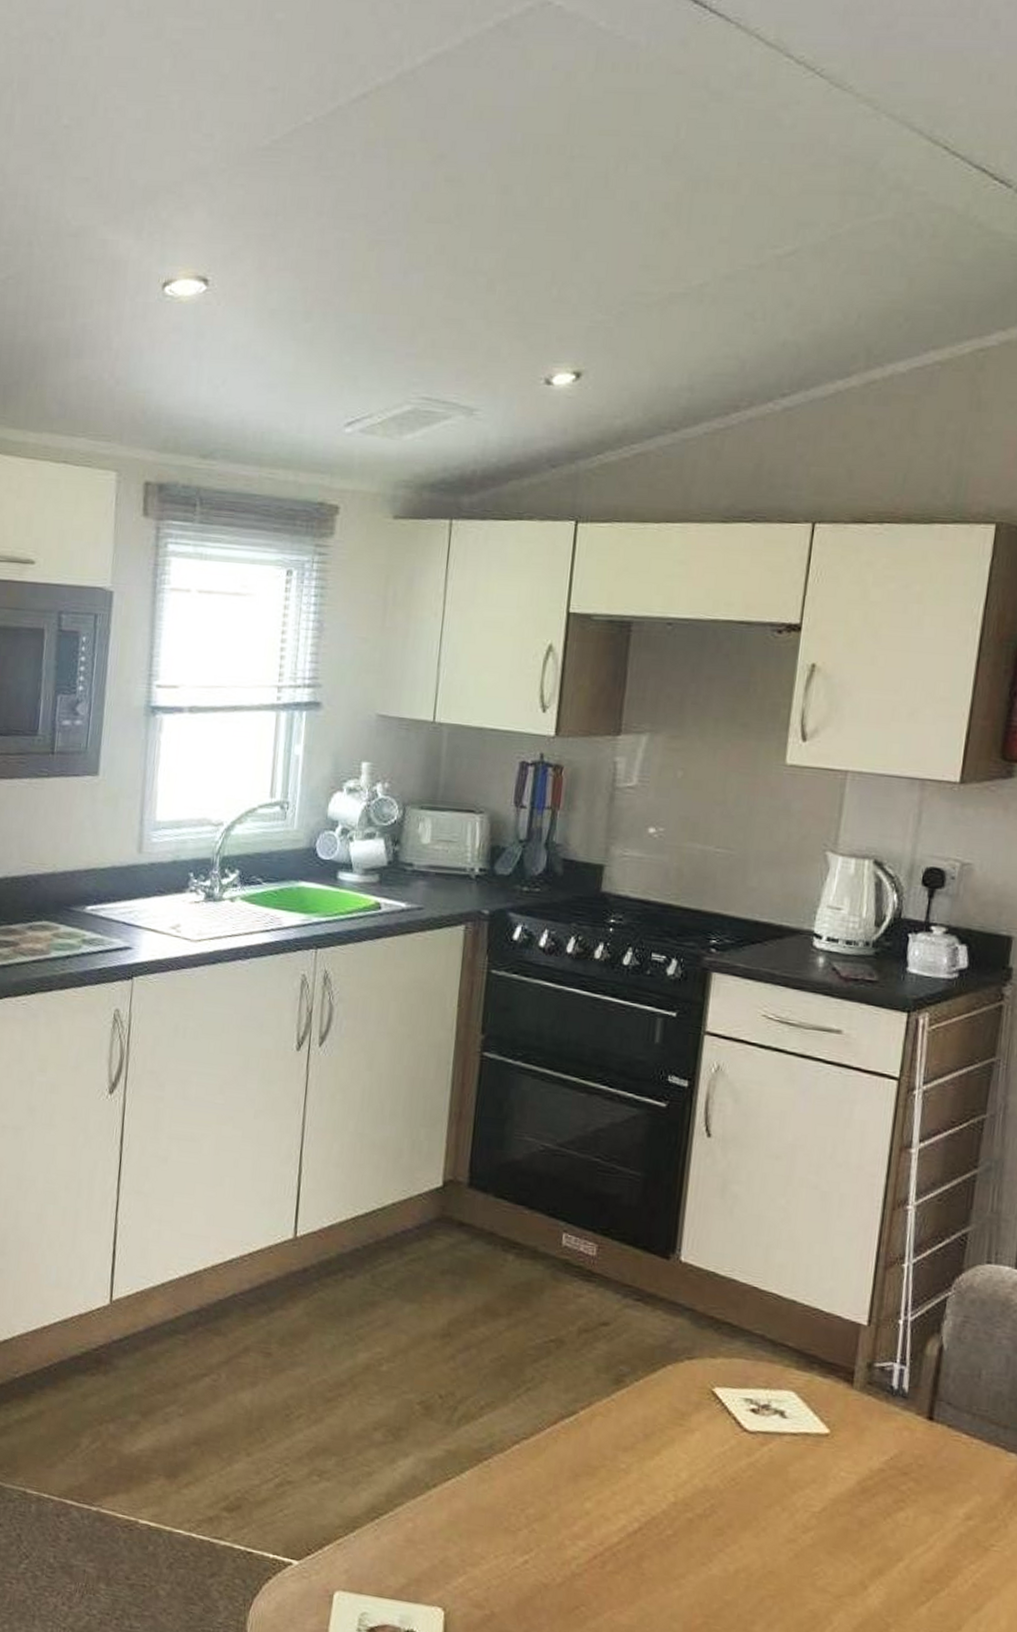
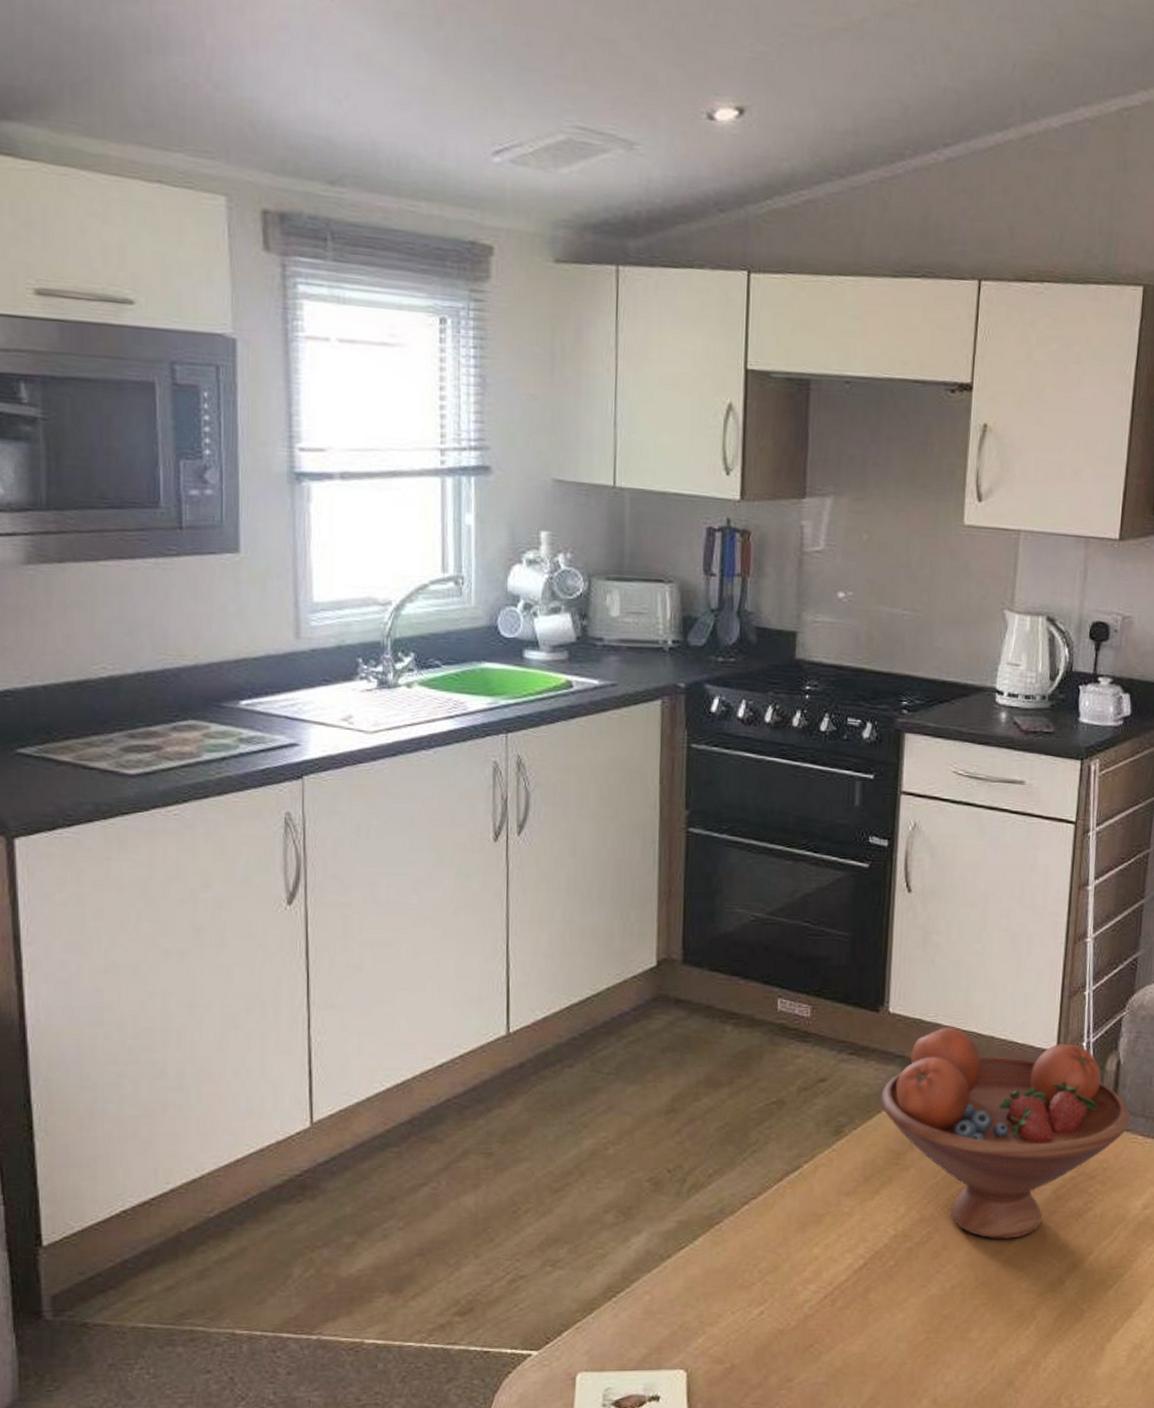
fruit bowl: none [666,1283,954,1528] -> present [881,1027,1131,1239]

